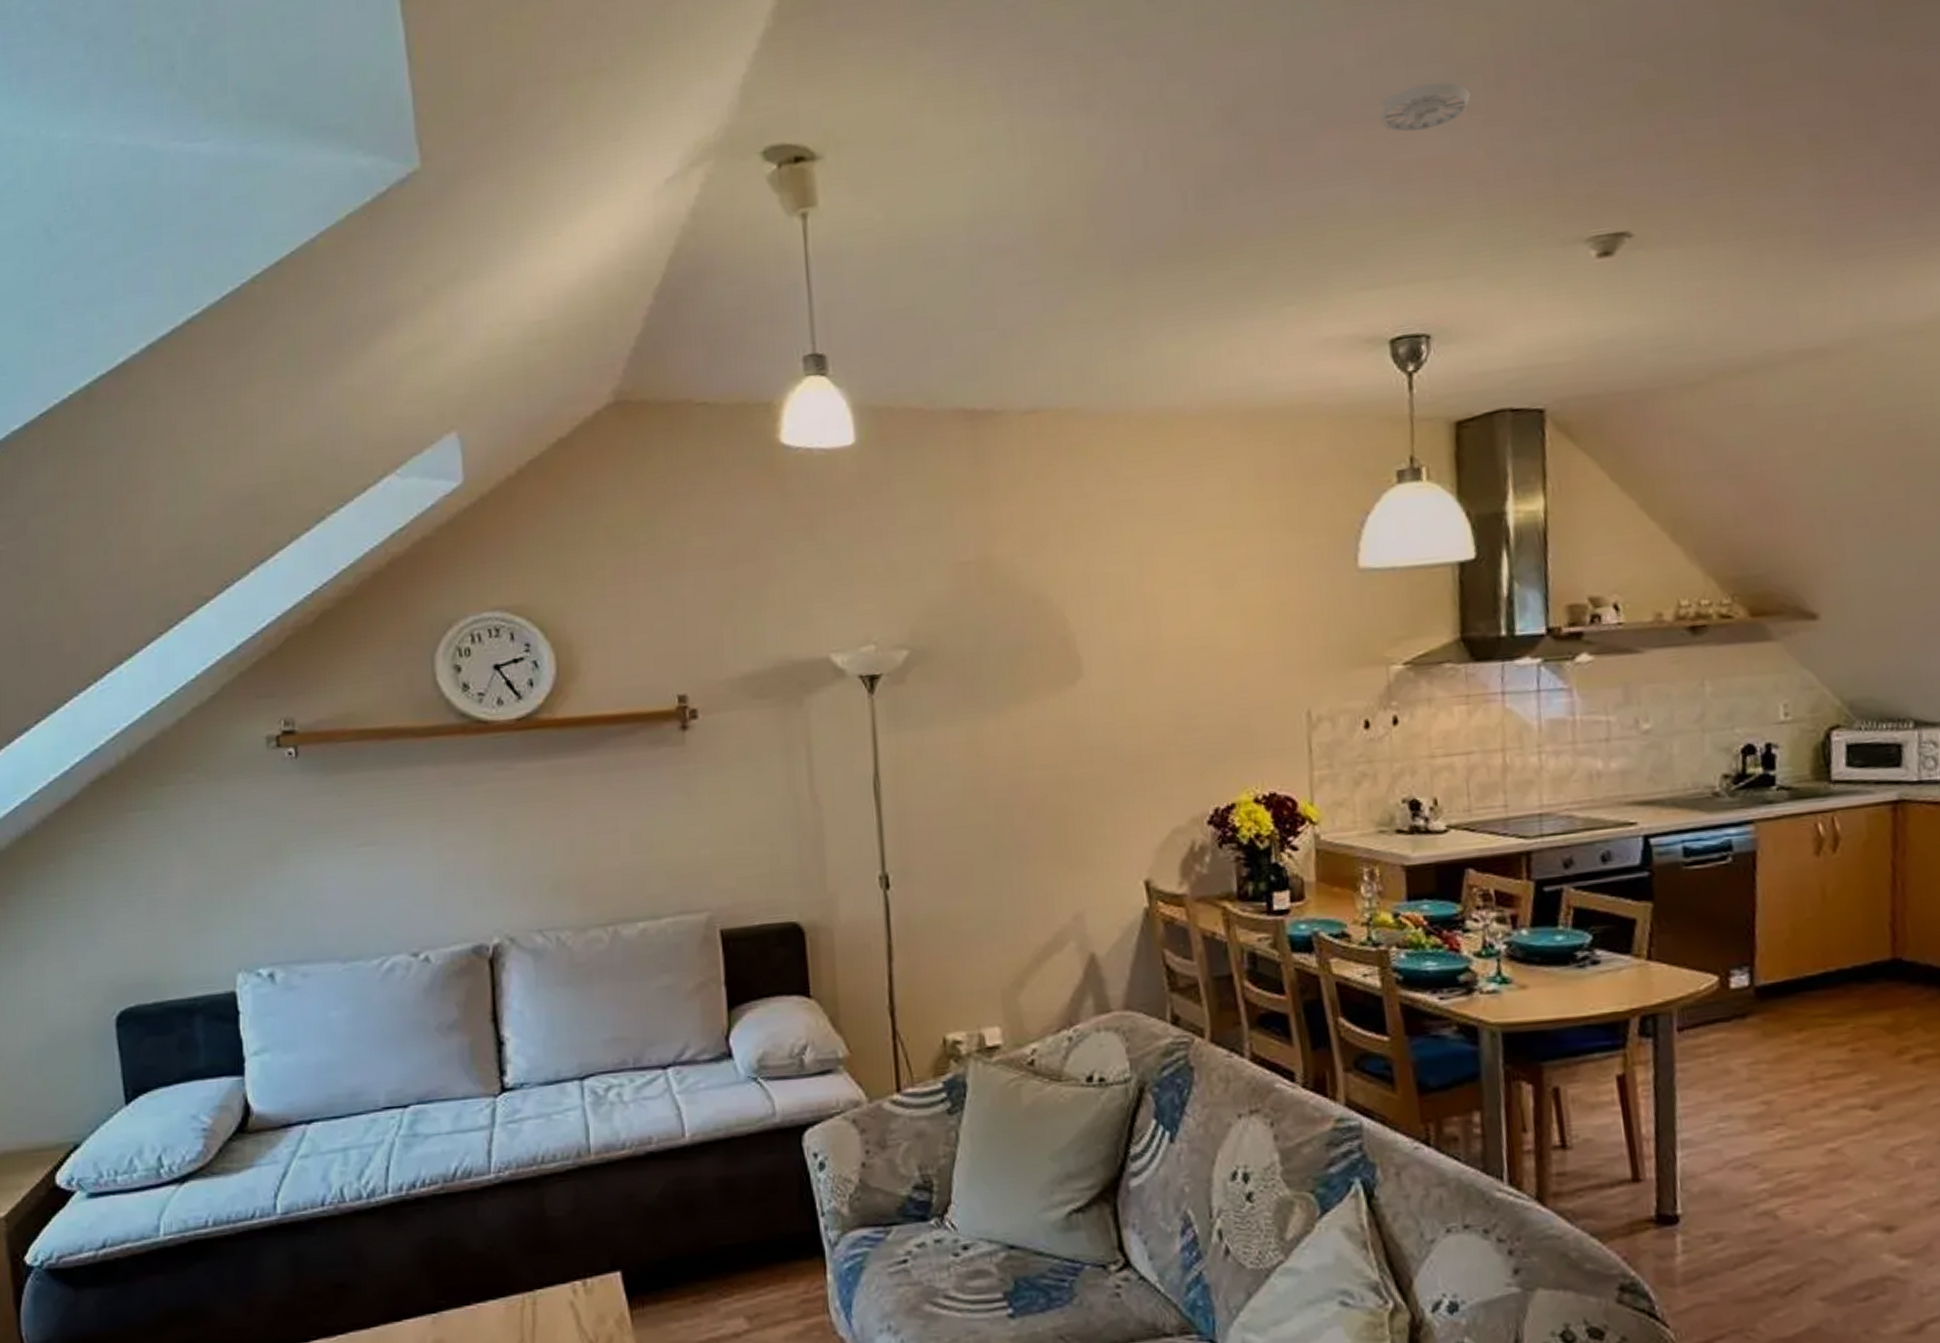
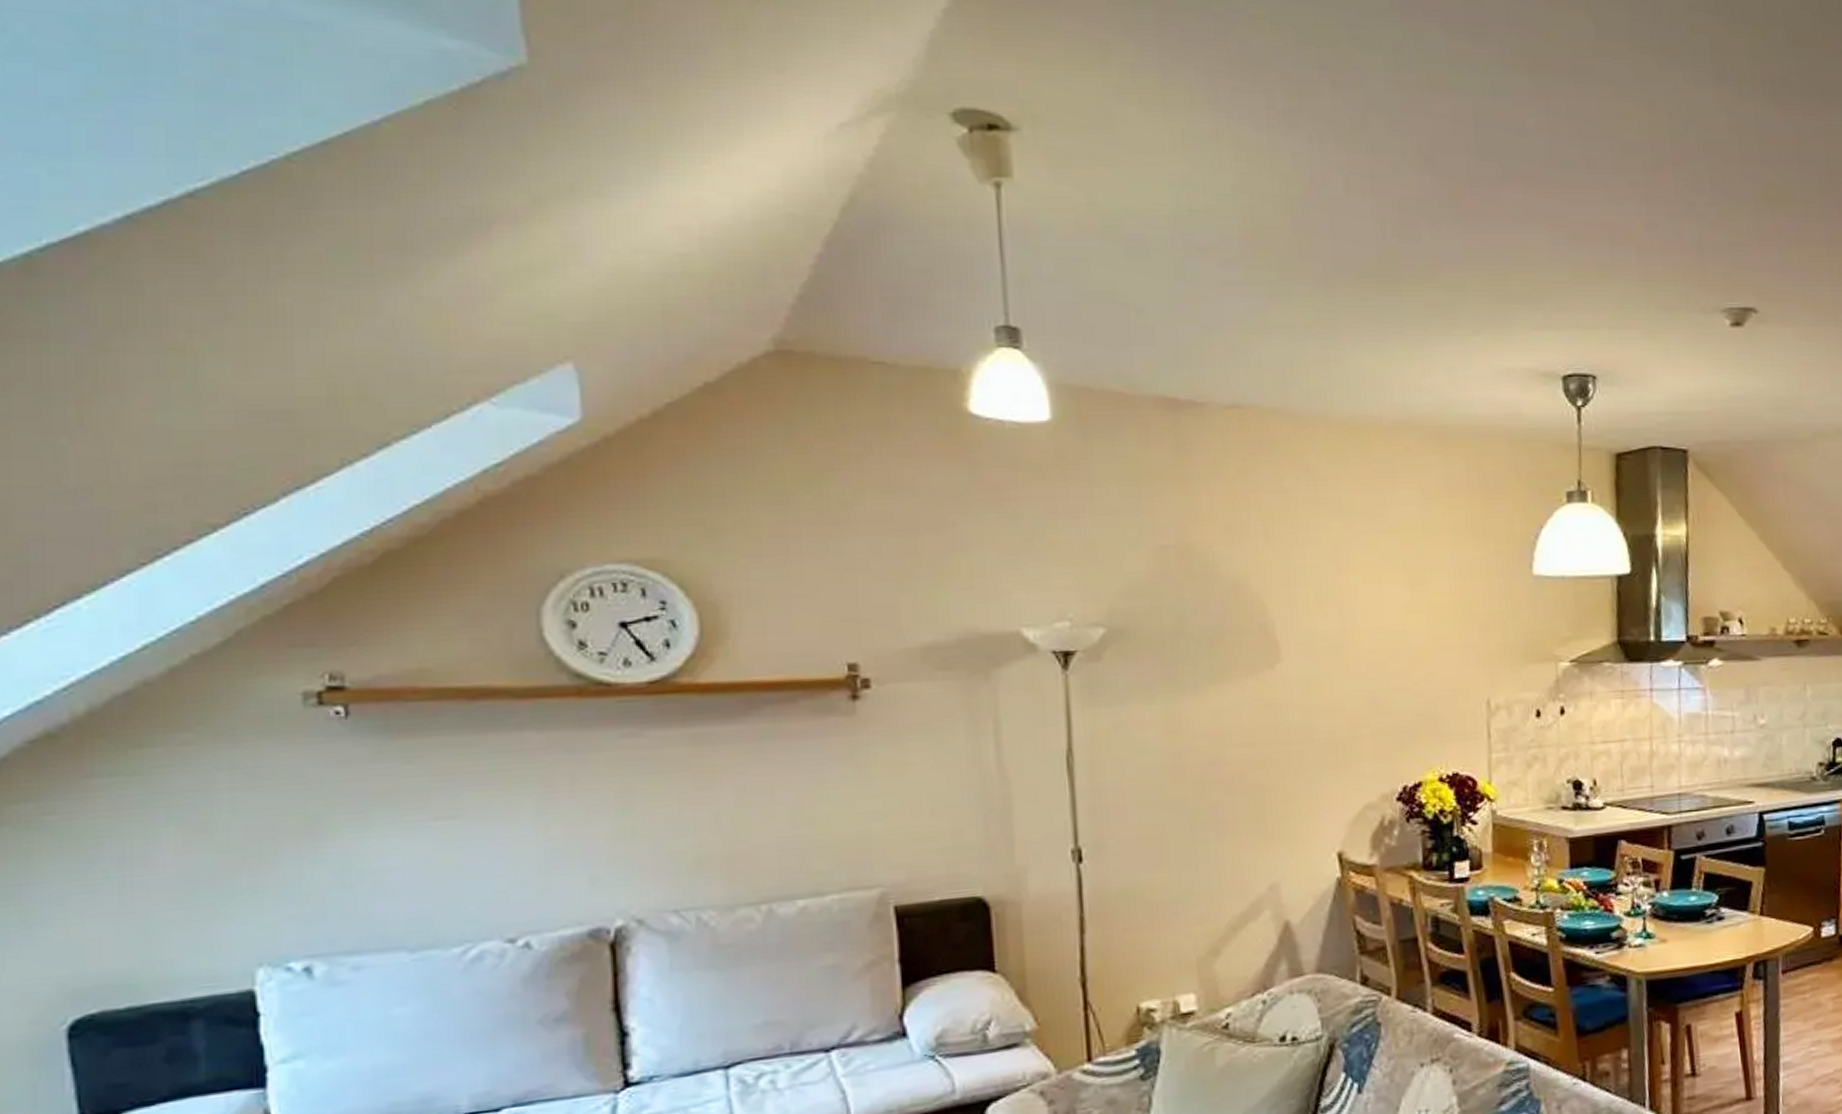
smoke detector: present [1380,82,1470,132] -> none [1557,157,1632,196]

